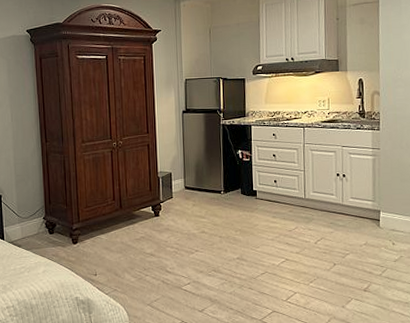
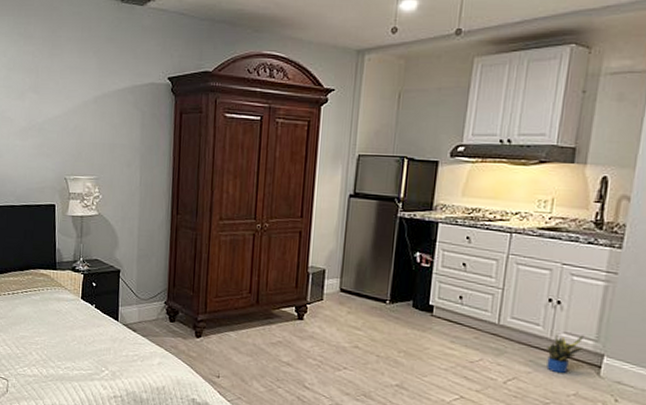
potted plant: none [341,198,366,230] -> present [546,334,585,374]

